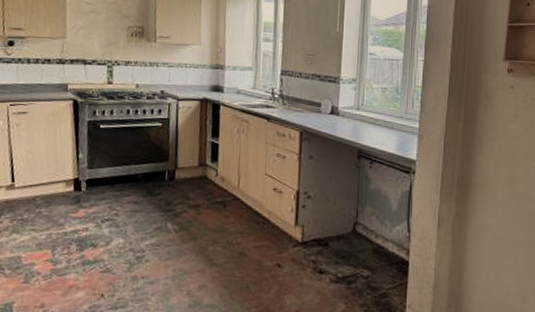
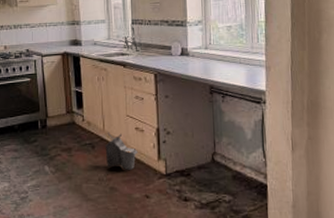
bucket: none [237,190,274,235] -> present [105,132,138,170]

